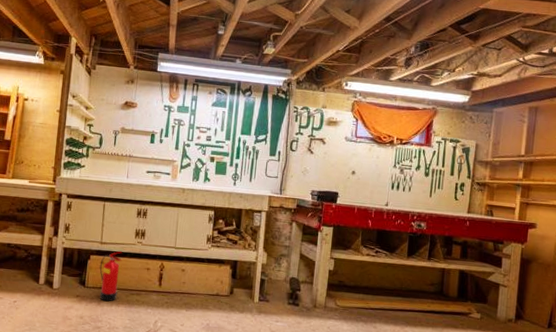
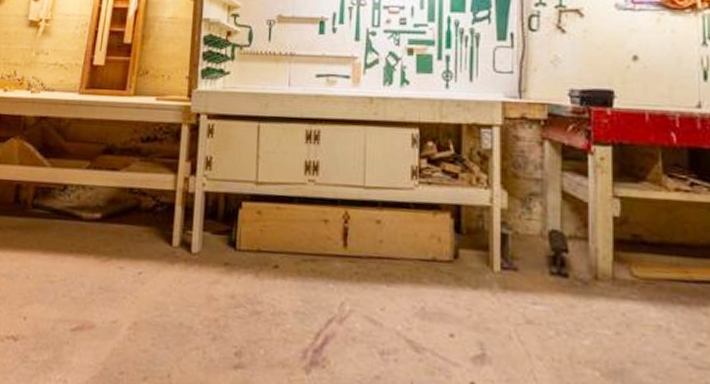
fire extinguisher: present [99,251,122,302] -> none [255,194,287,273]

